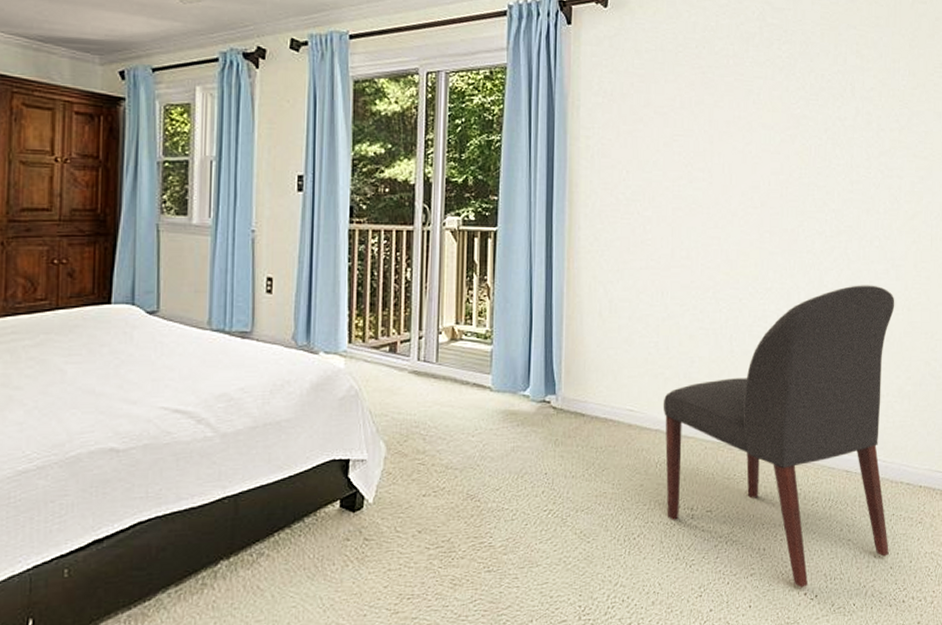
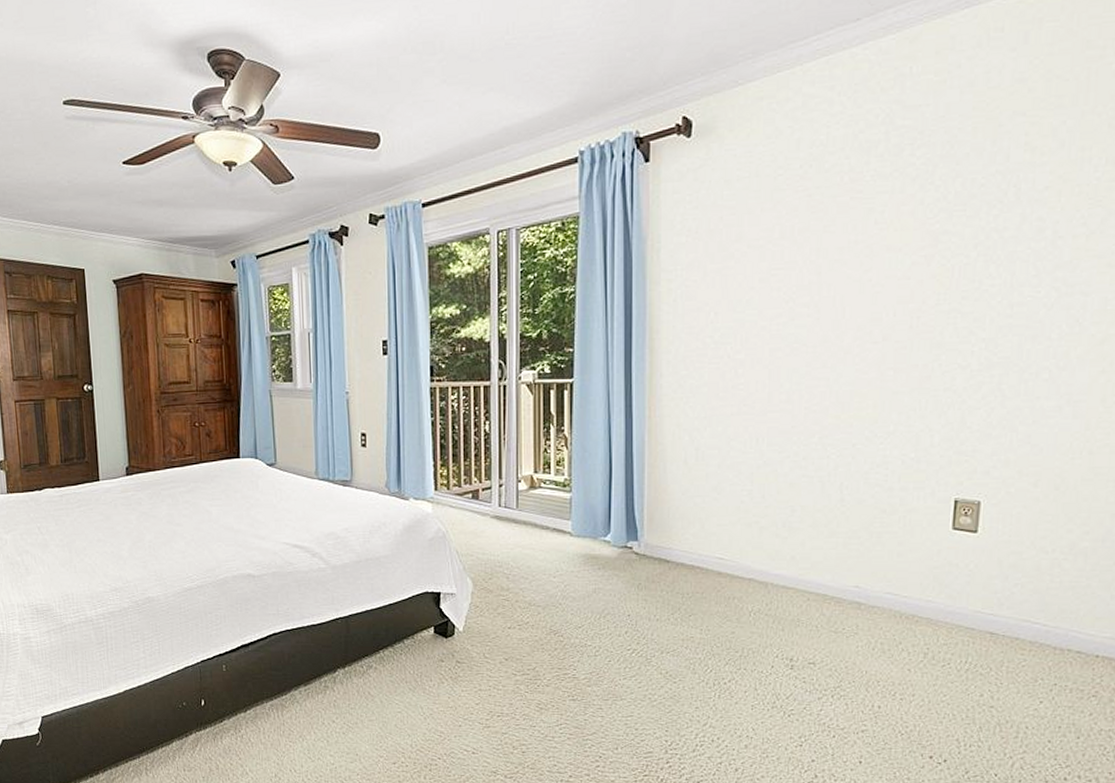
chair: present [663,285,895,588] -> none [757,425,1070,750]

